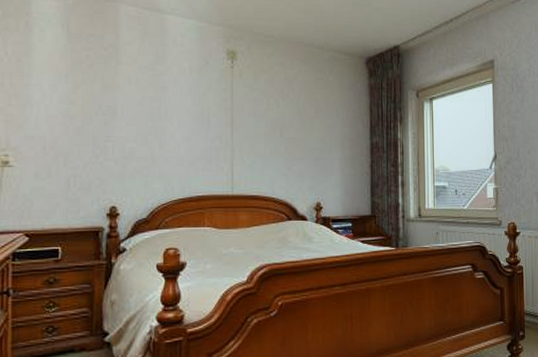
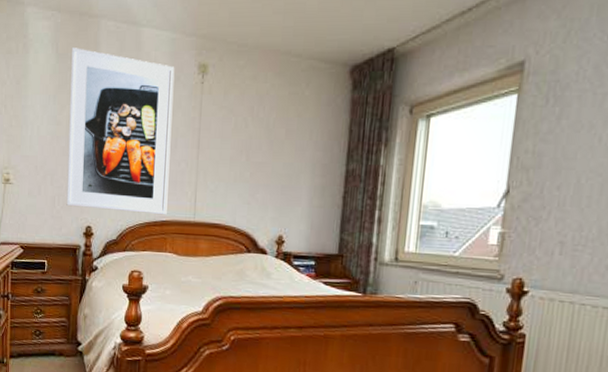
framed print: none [84,29,203,191] -> present [66,48,175,215]

